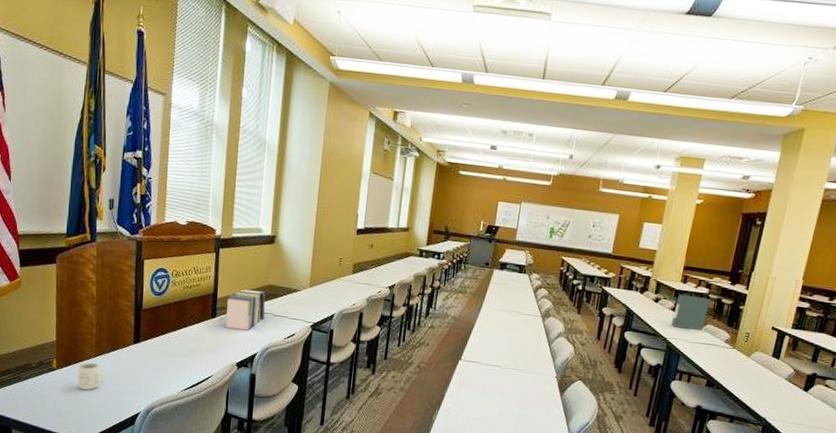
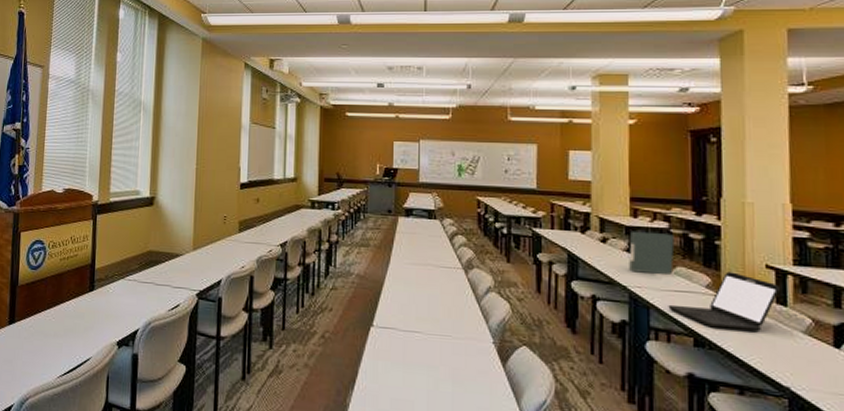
books: present [225,288,266,331] -> none [104,256,146,304]
laptop: none [693,330,778,378] -> present [668,271,779,333]

